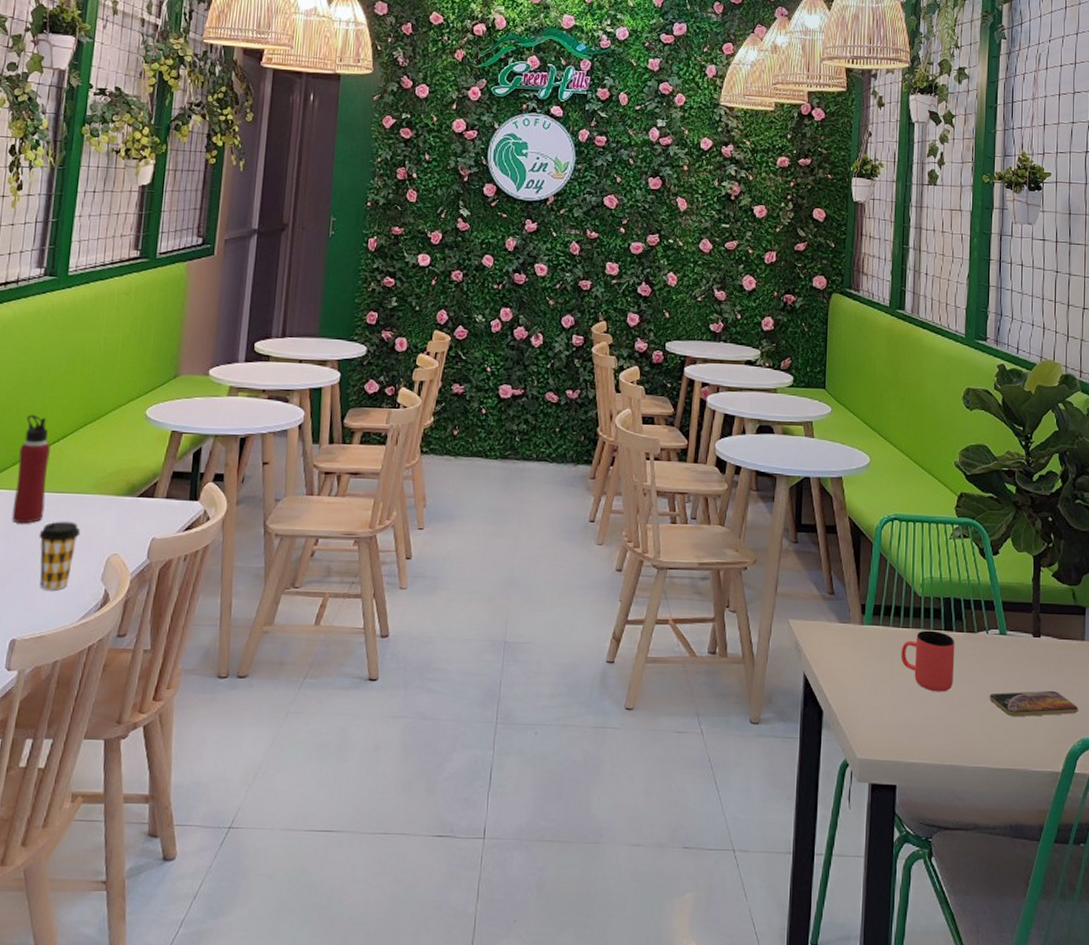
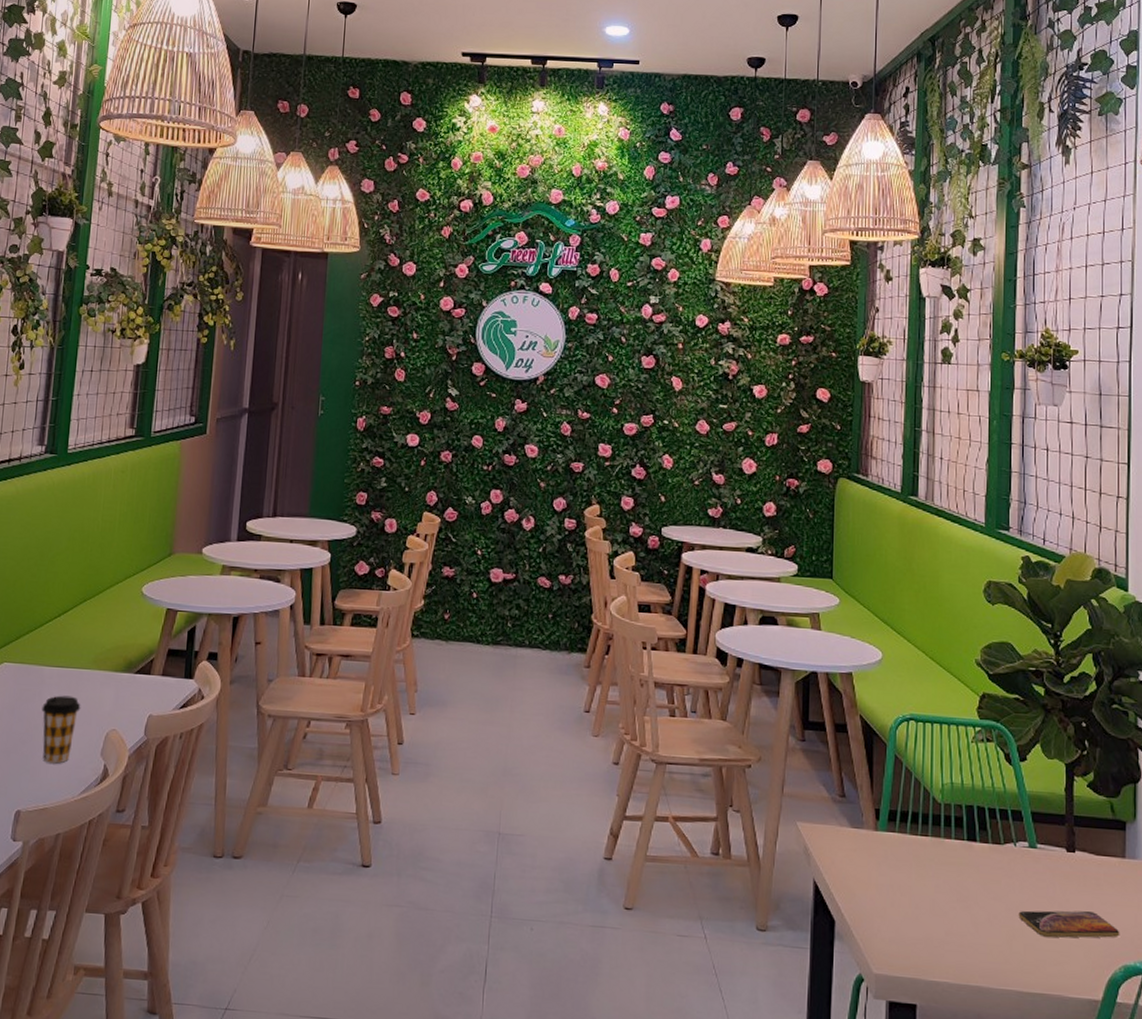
water bottle: present [11,414,50,524] -> none [16,589,52,697]
cup: present [901,630,955,692] -> none [919,839,980,907]

